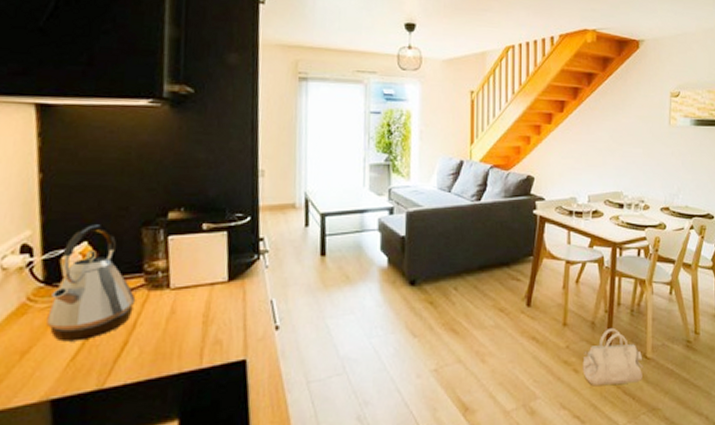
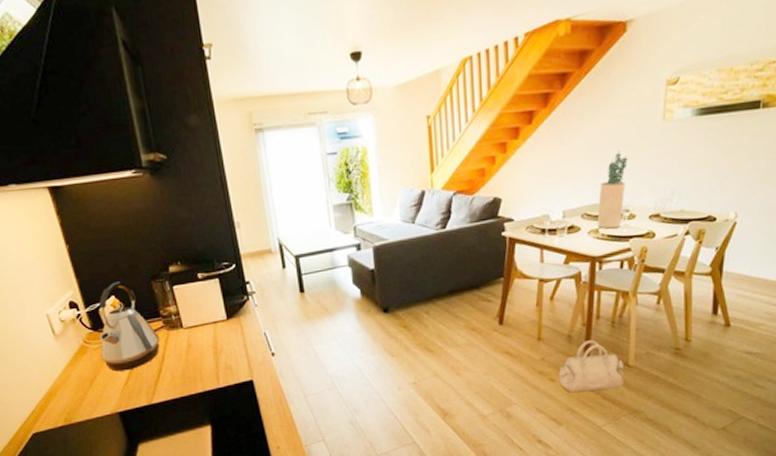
vase: none [617,146,642,217] -> present [597,150,628,229]

